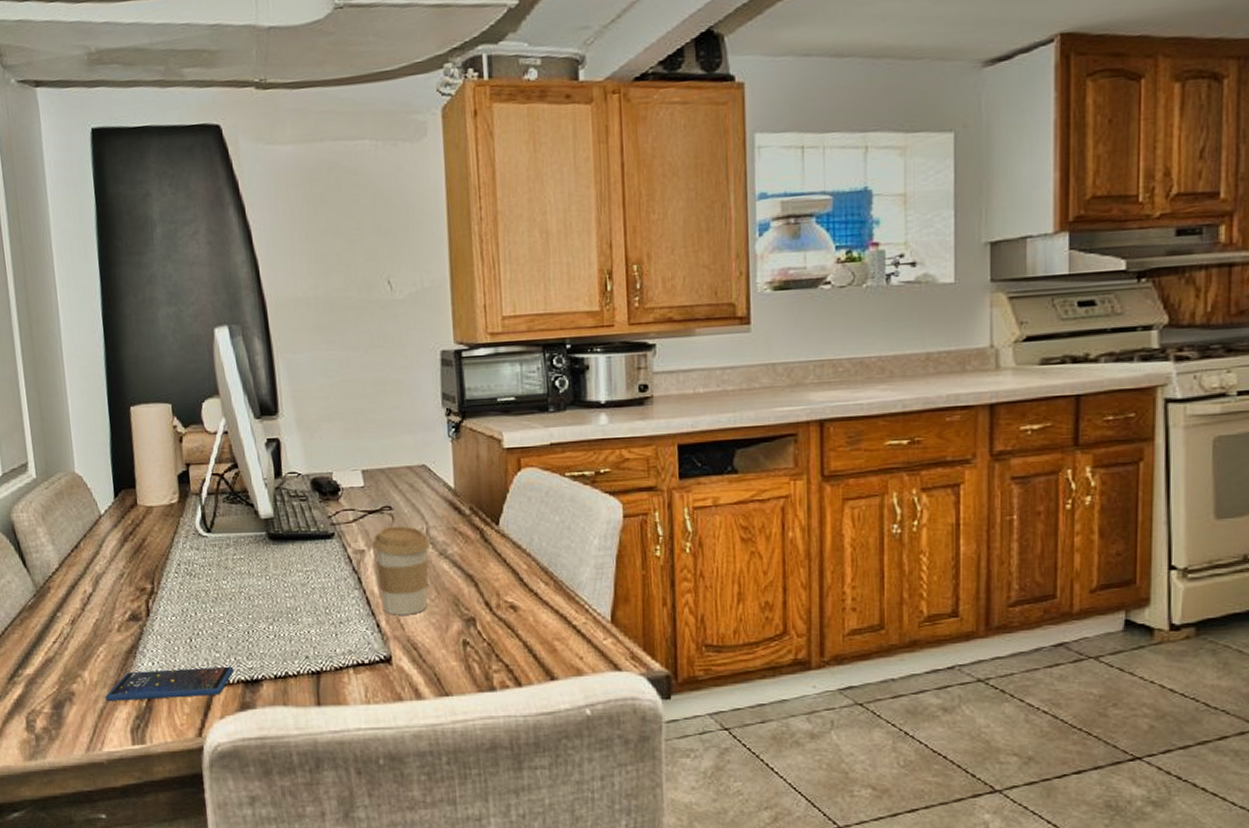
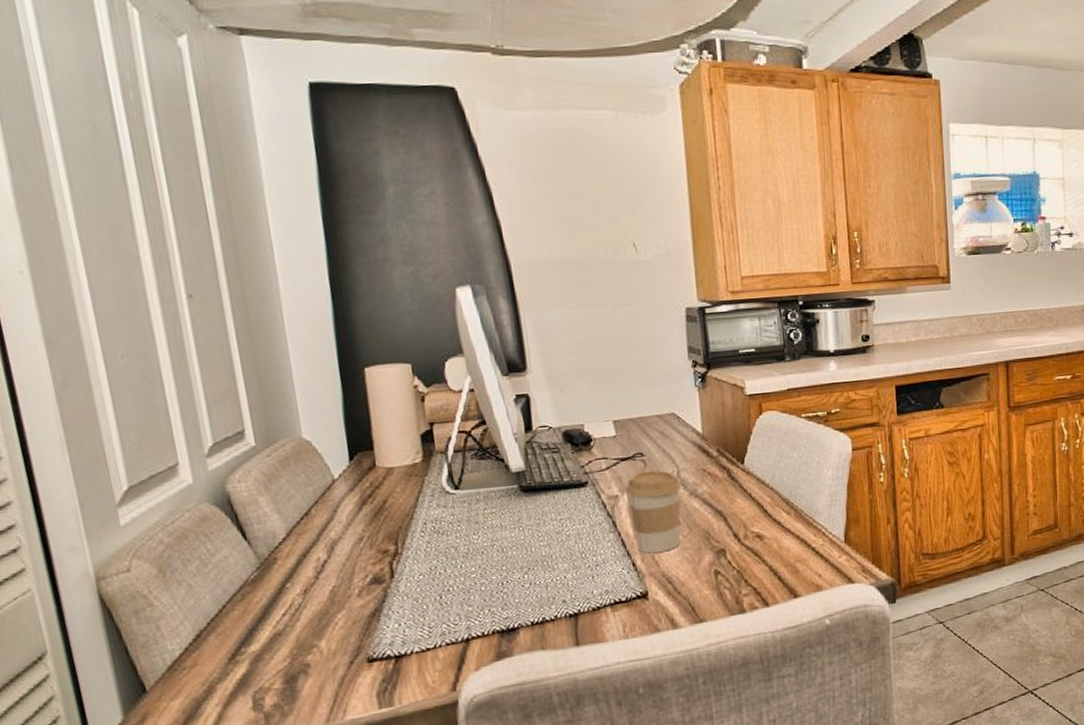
smartphone: present [105,666,234,701] -> none [346,618,489,668]

